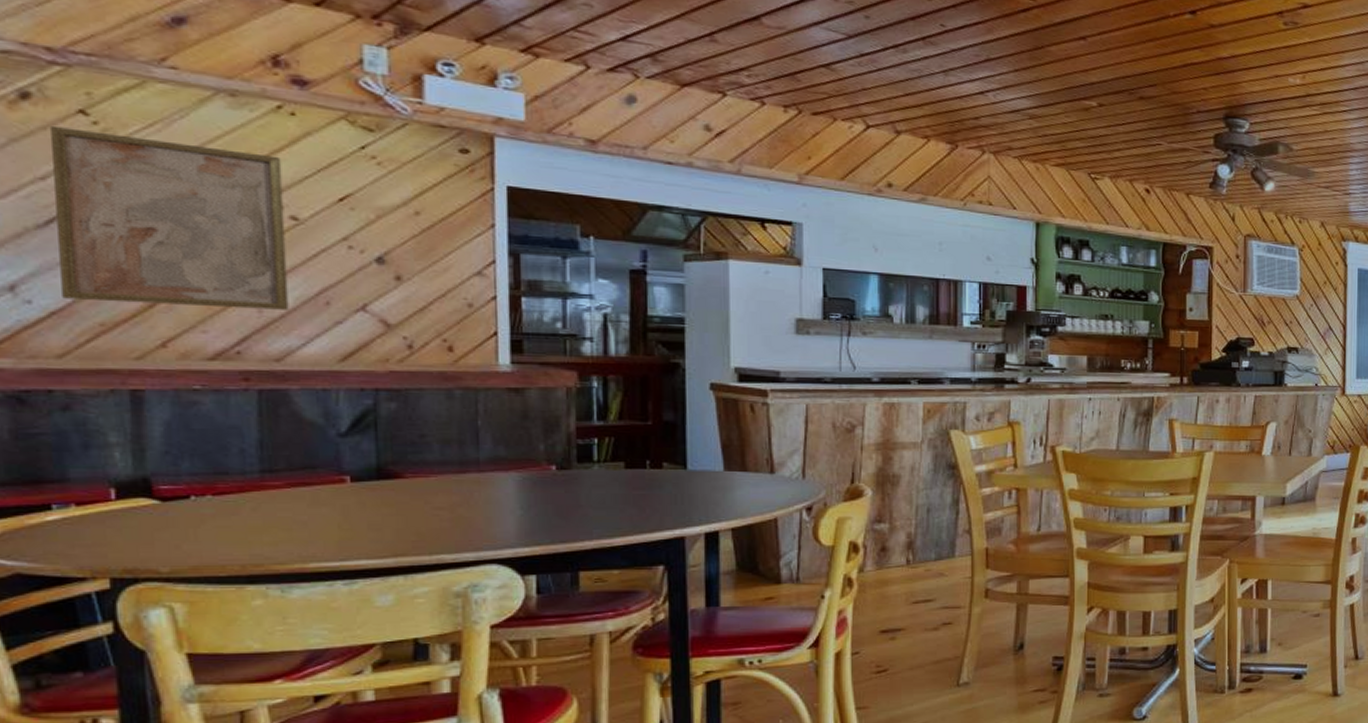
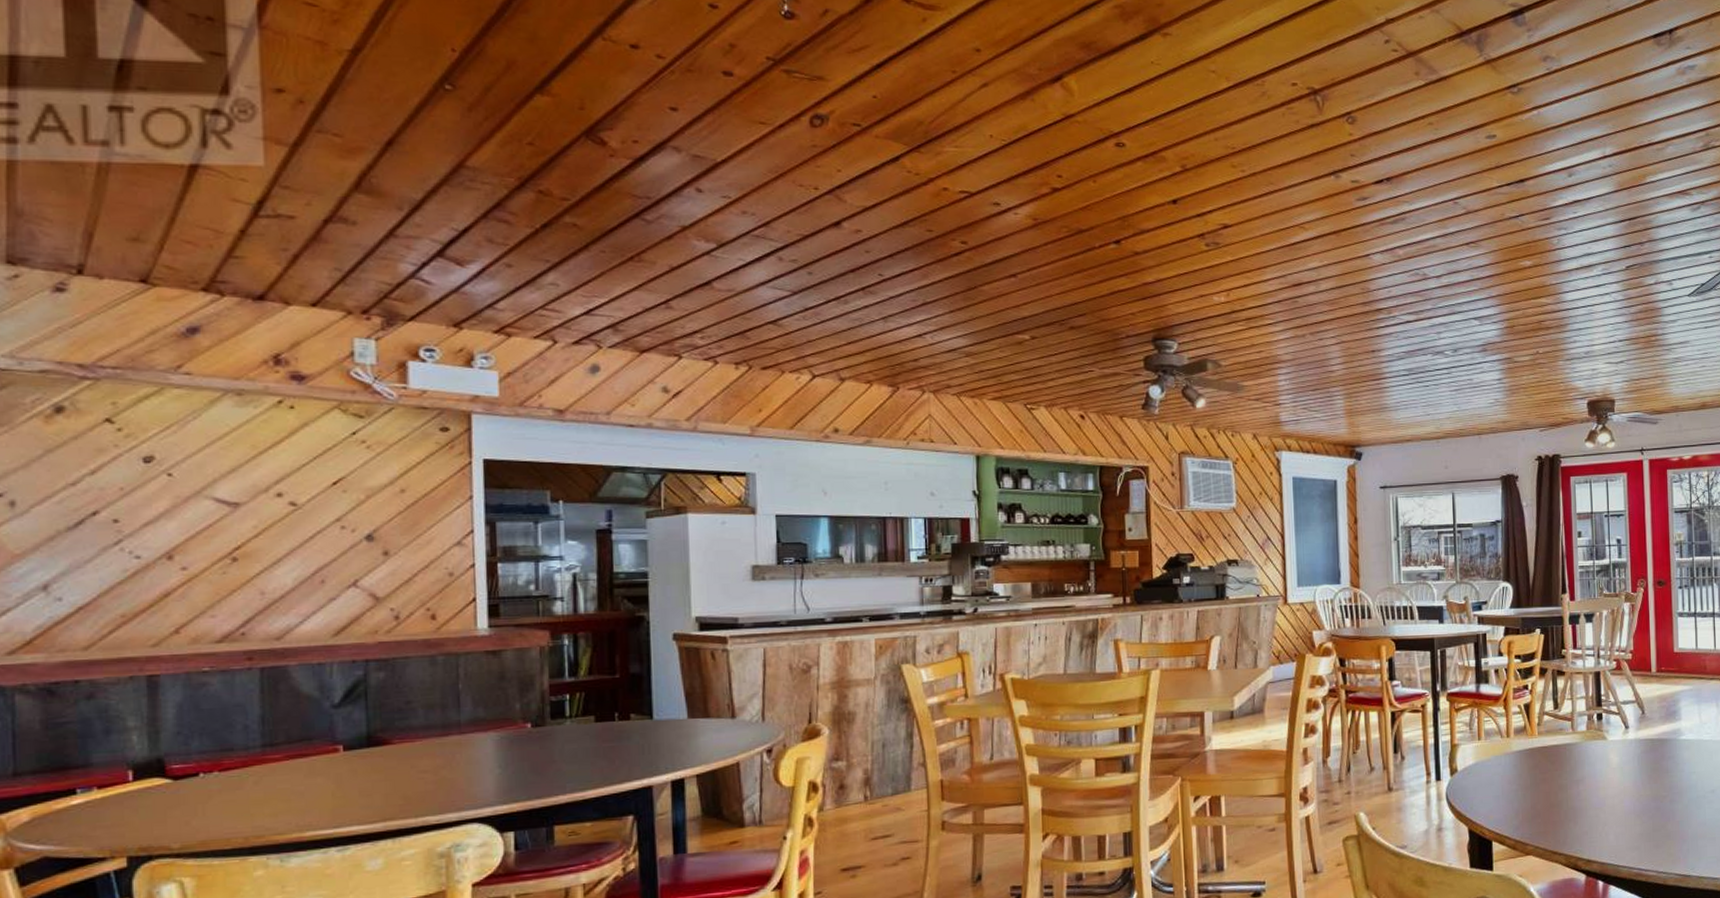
wall art: present [49,125,289,310] -> none [80,435,288,594]

